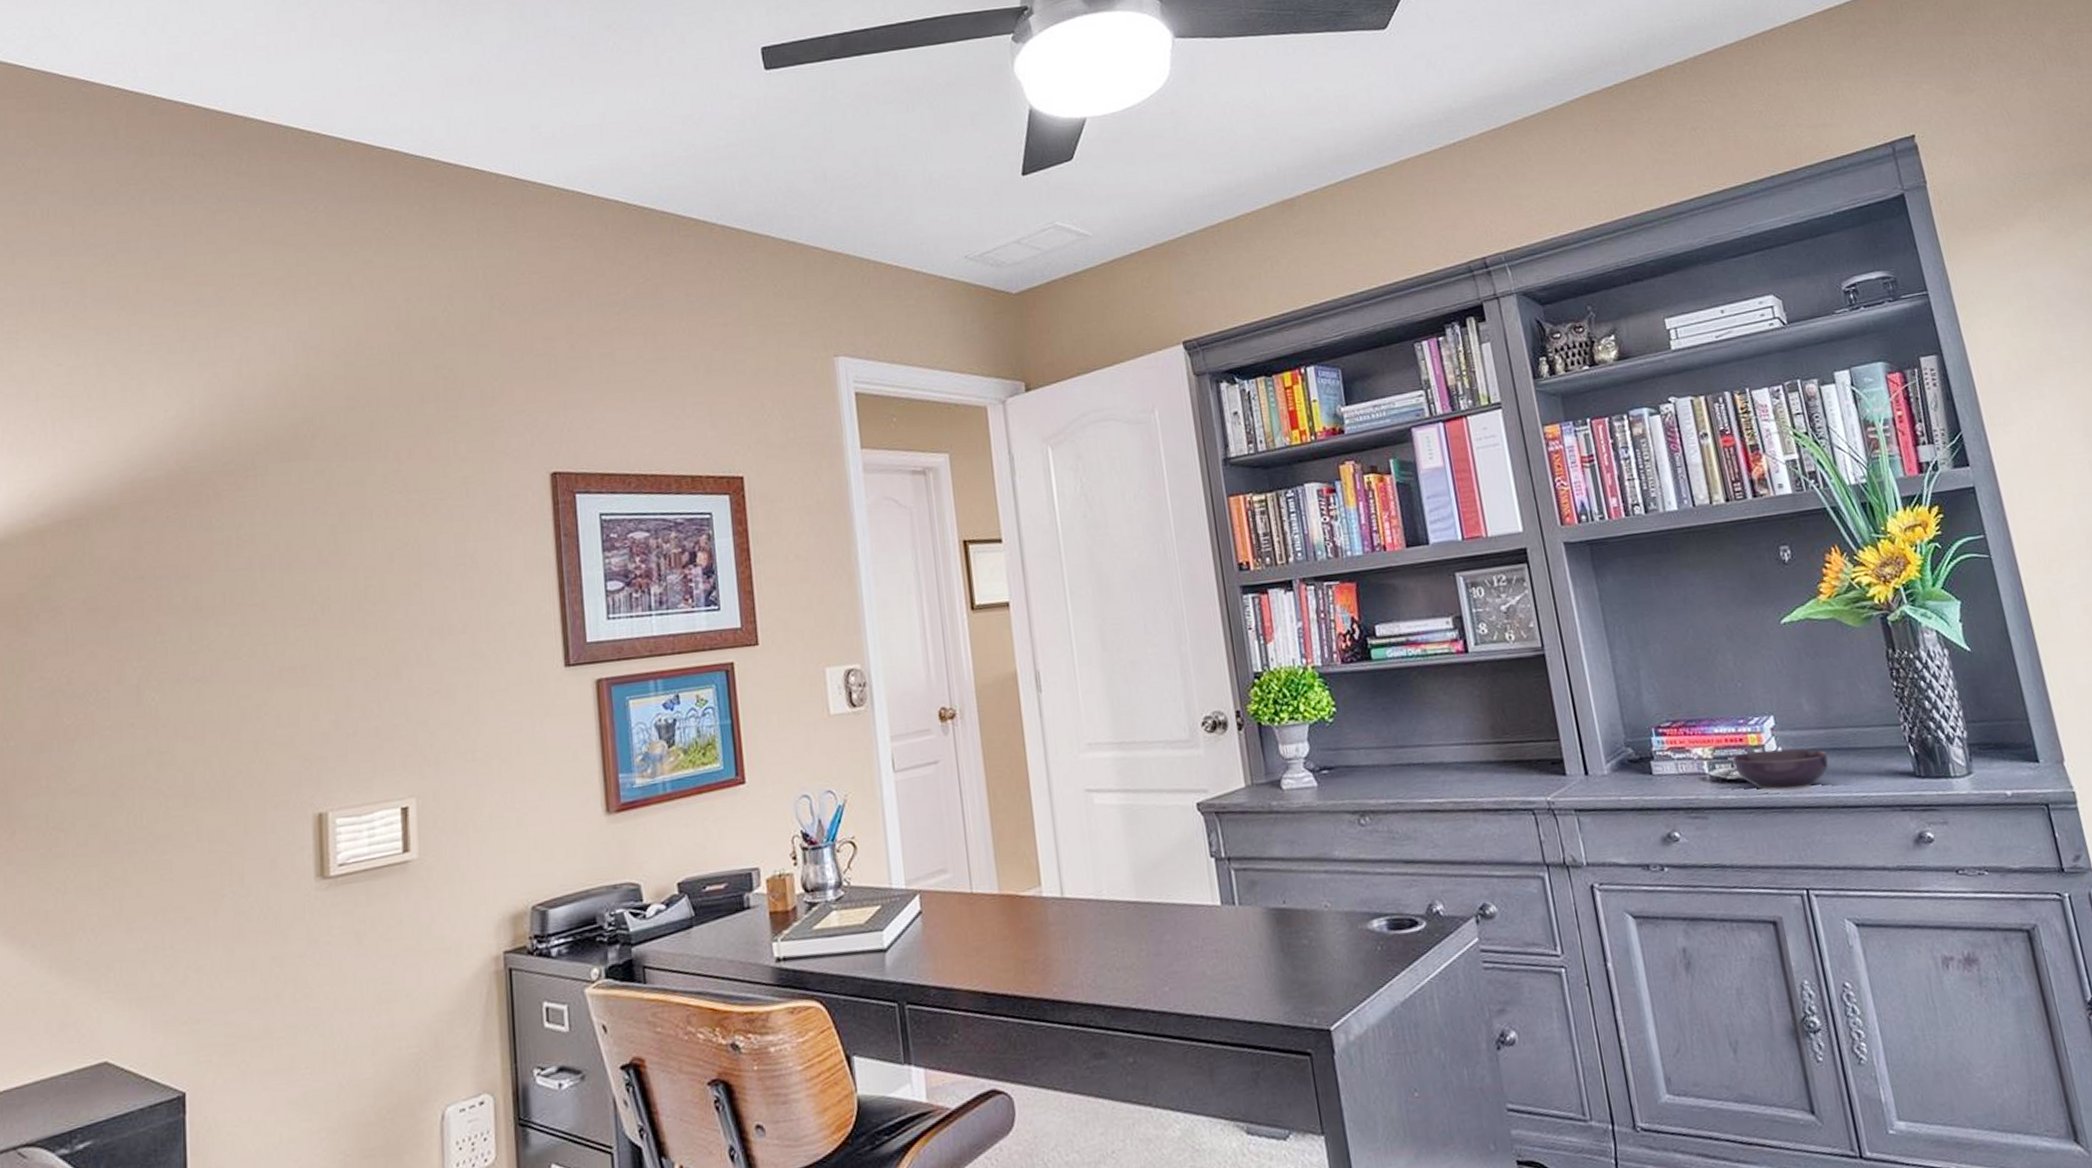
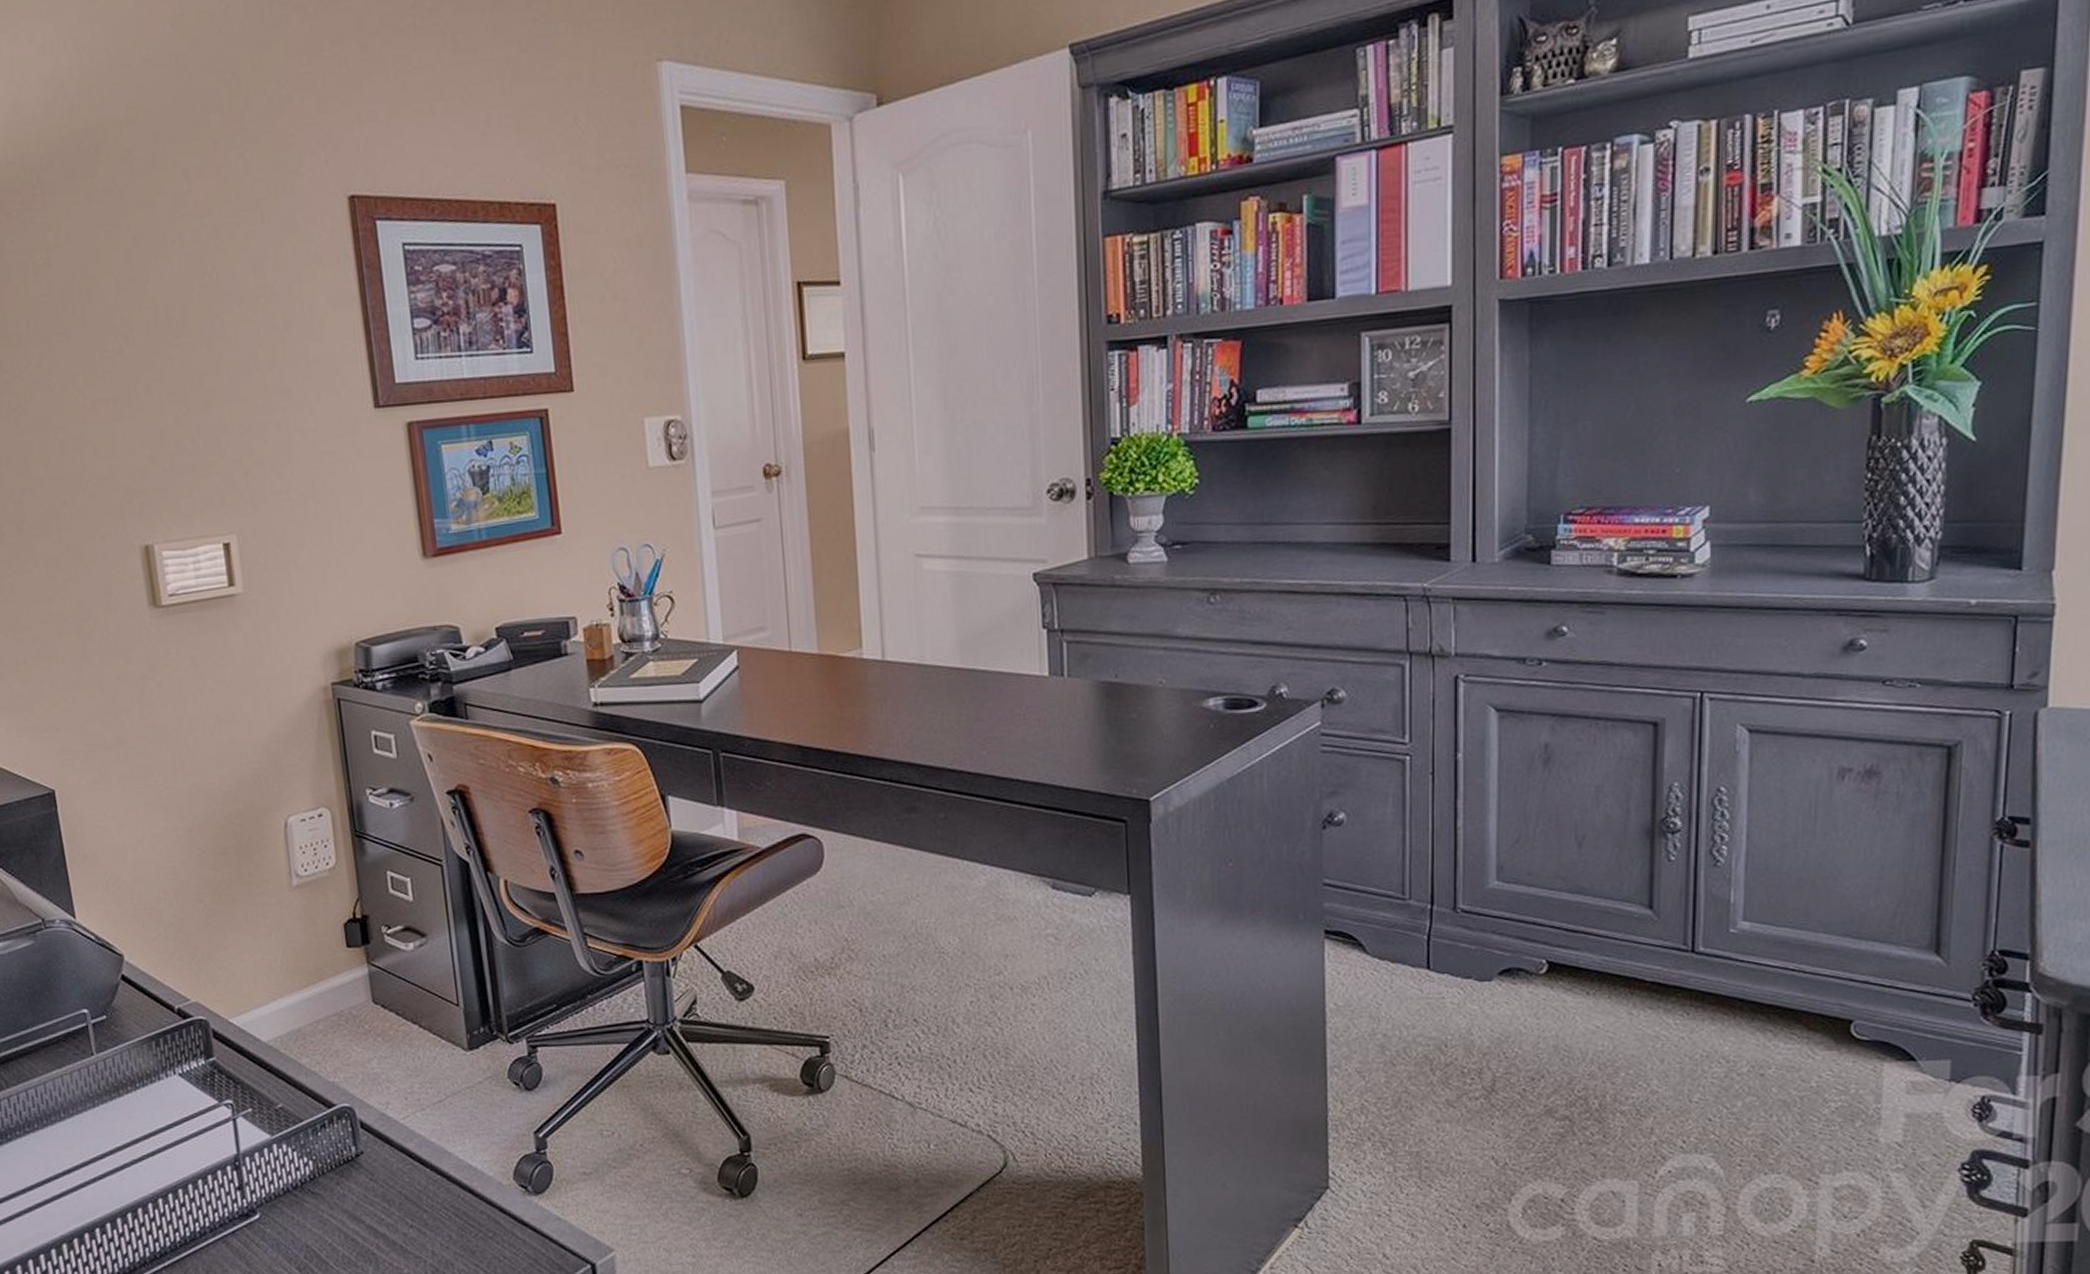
bowl: present [1732,748,1829,791] -> none [1648,543,1764,589]

